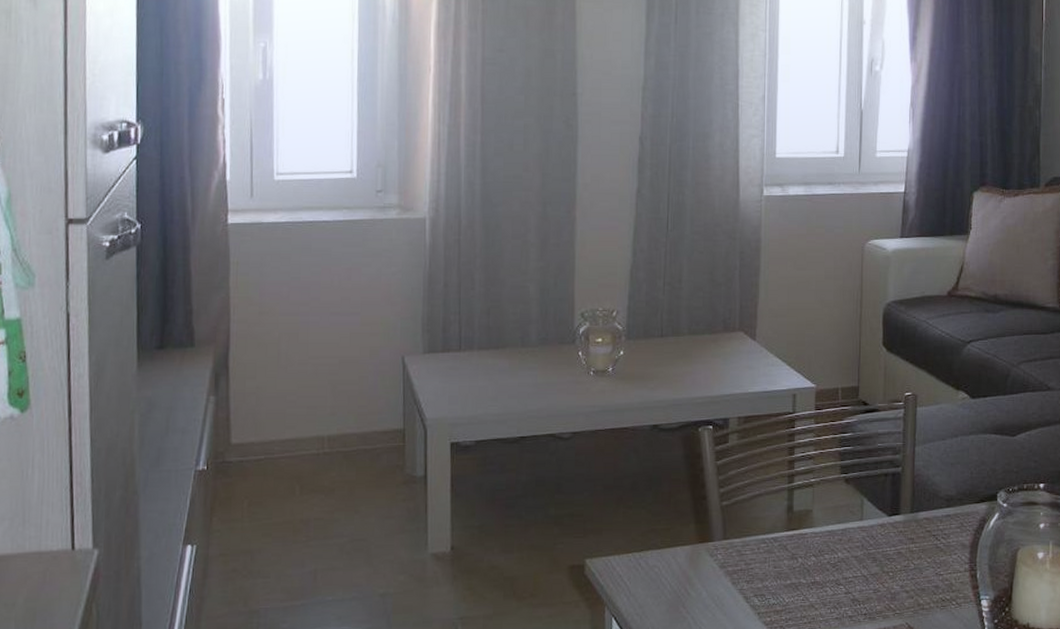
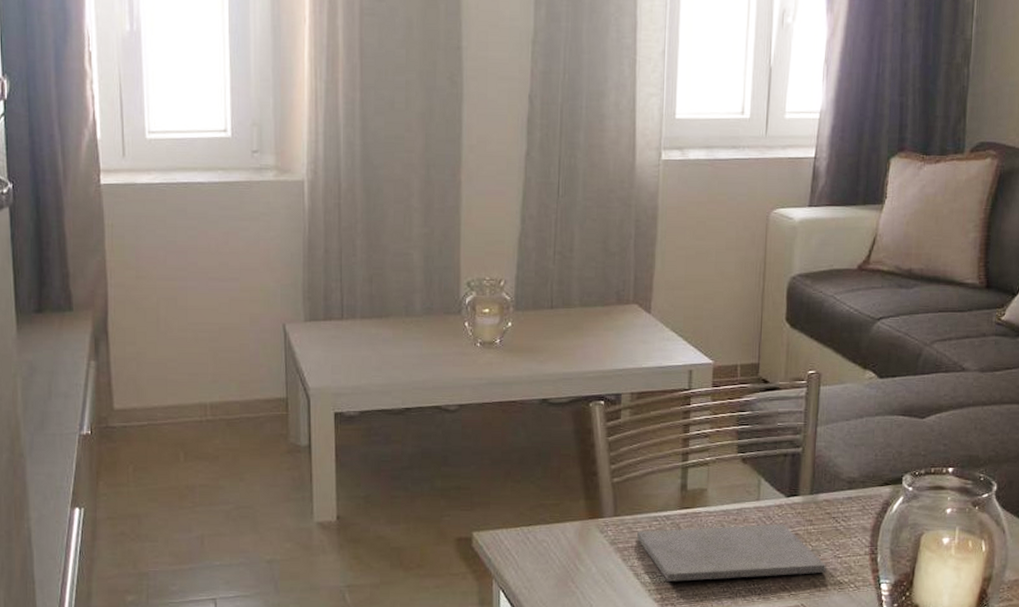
notepad: none [746,543,929,604] -> present [637,524,826,582]

